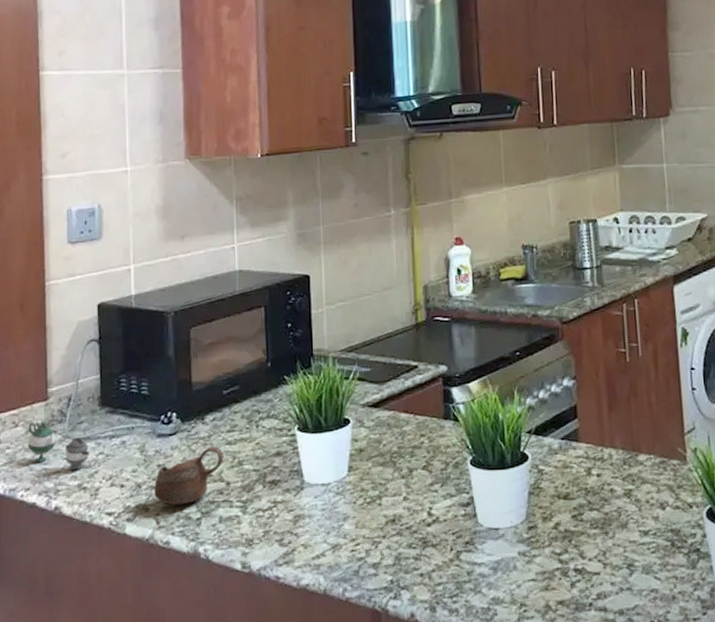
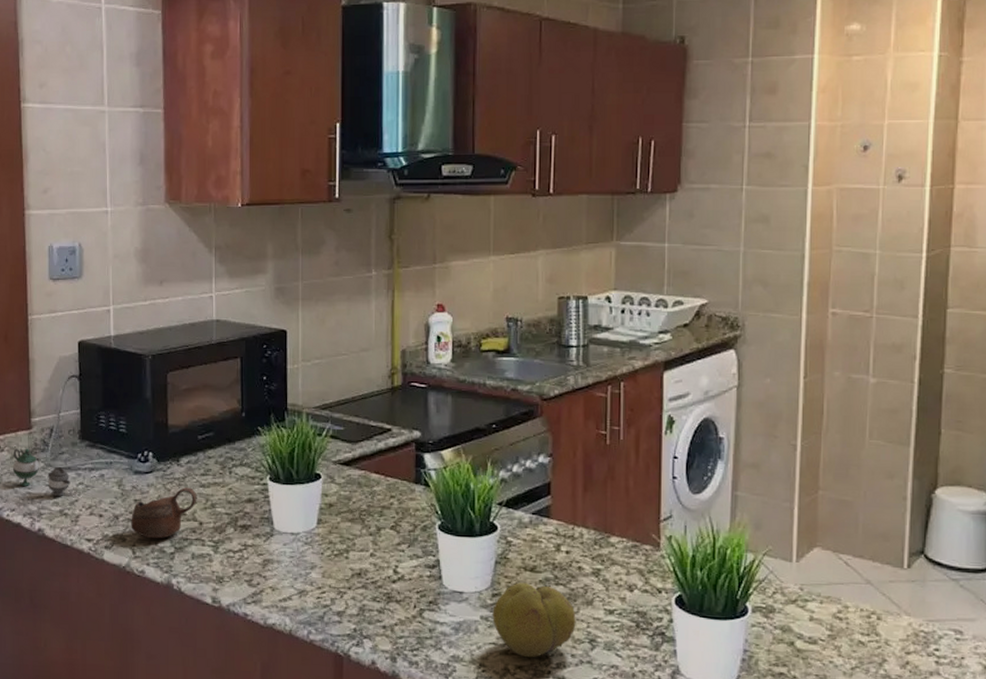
fruit: none [529,512,613,592] -> present [492,582,576,658]

